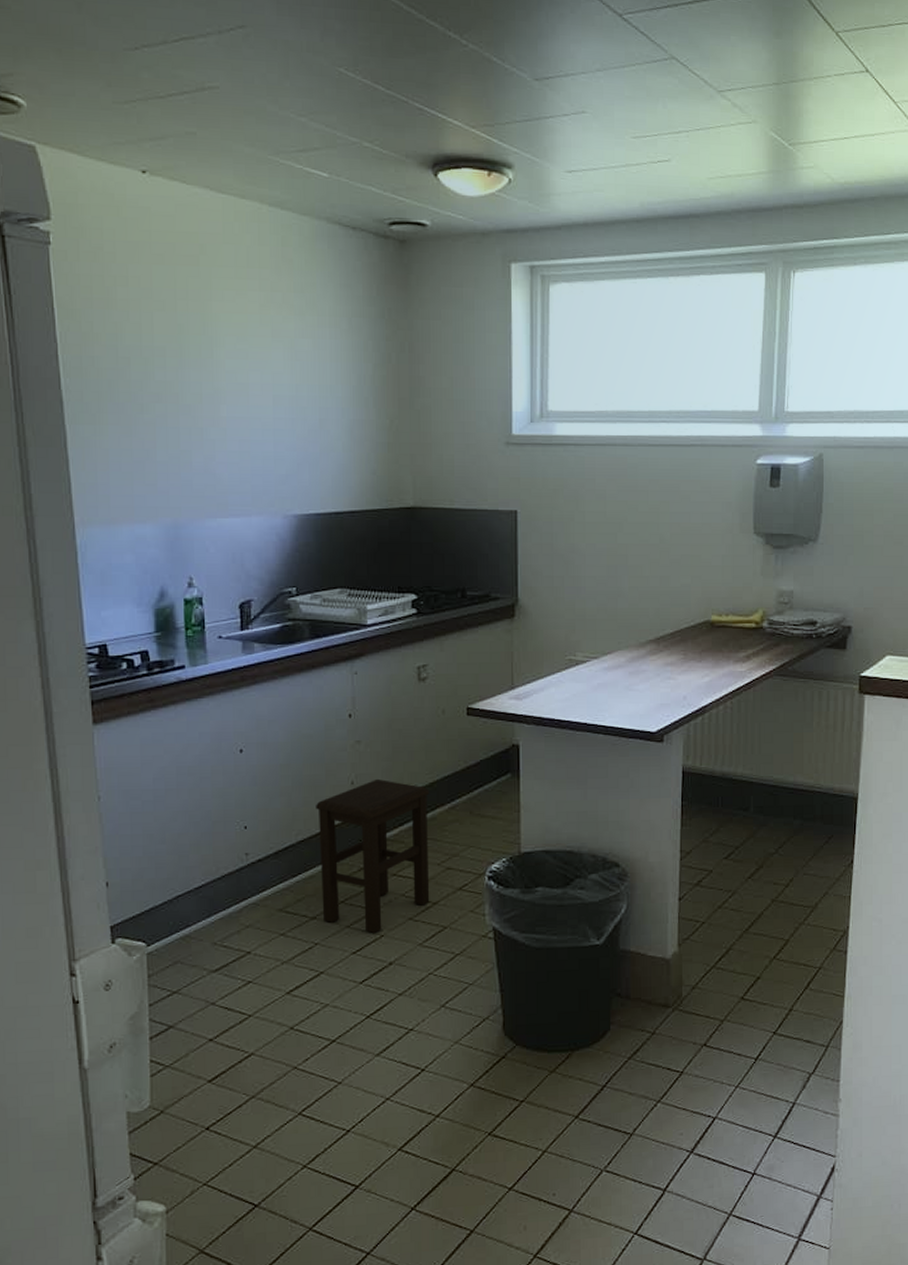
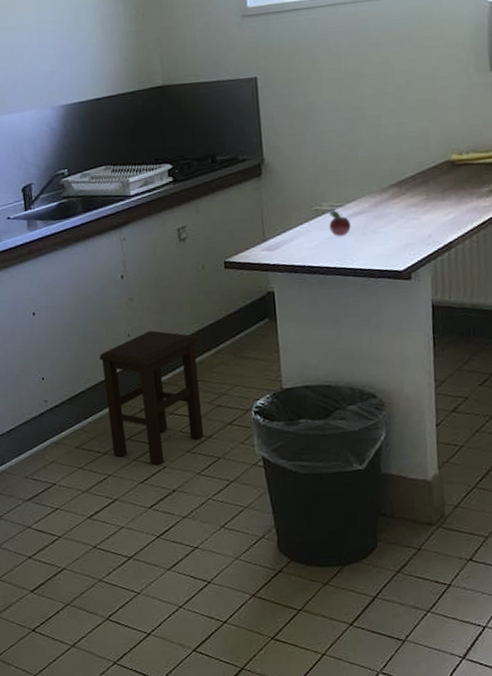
fruit: none [582,659,605,691] -> present [329,208,351,237]

